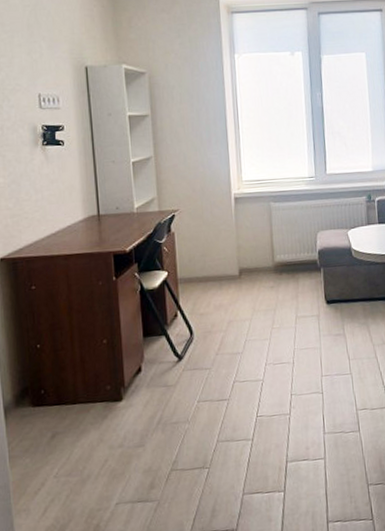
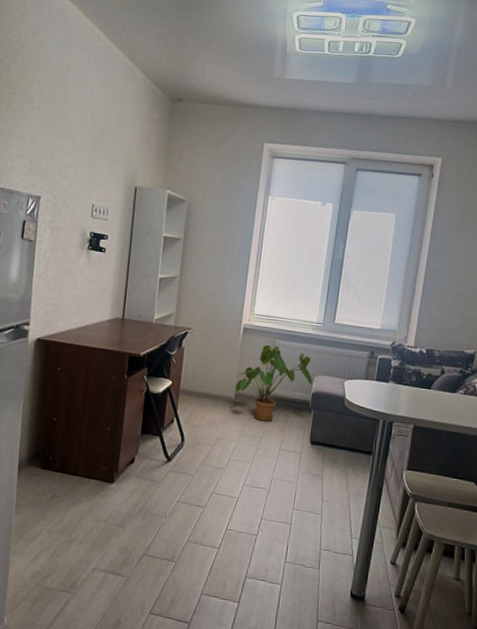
house plant: none [237,209,317,292] -> present [235,344,313,422]

